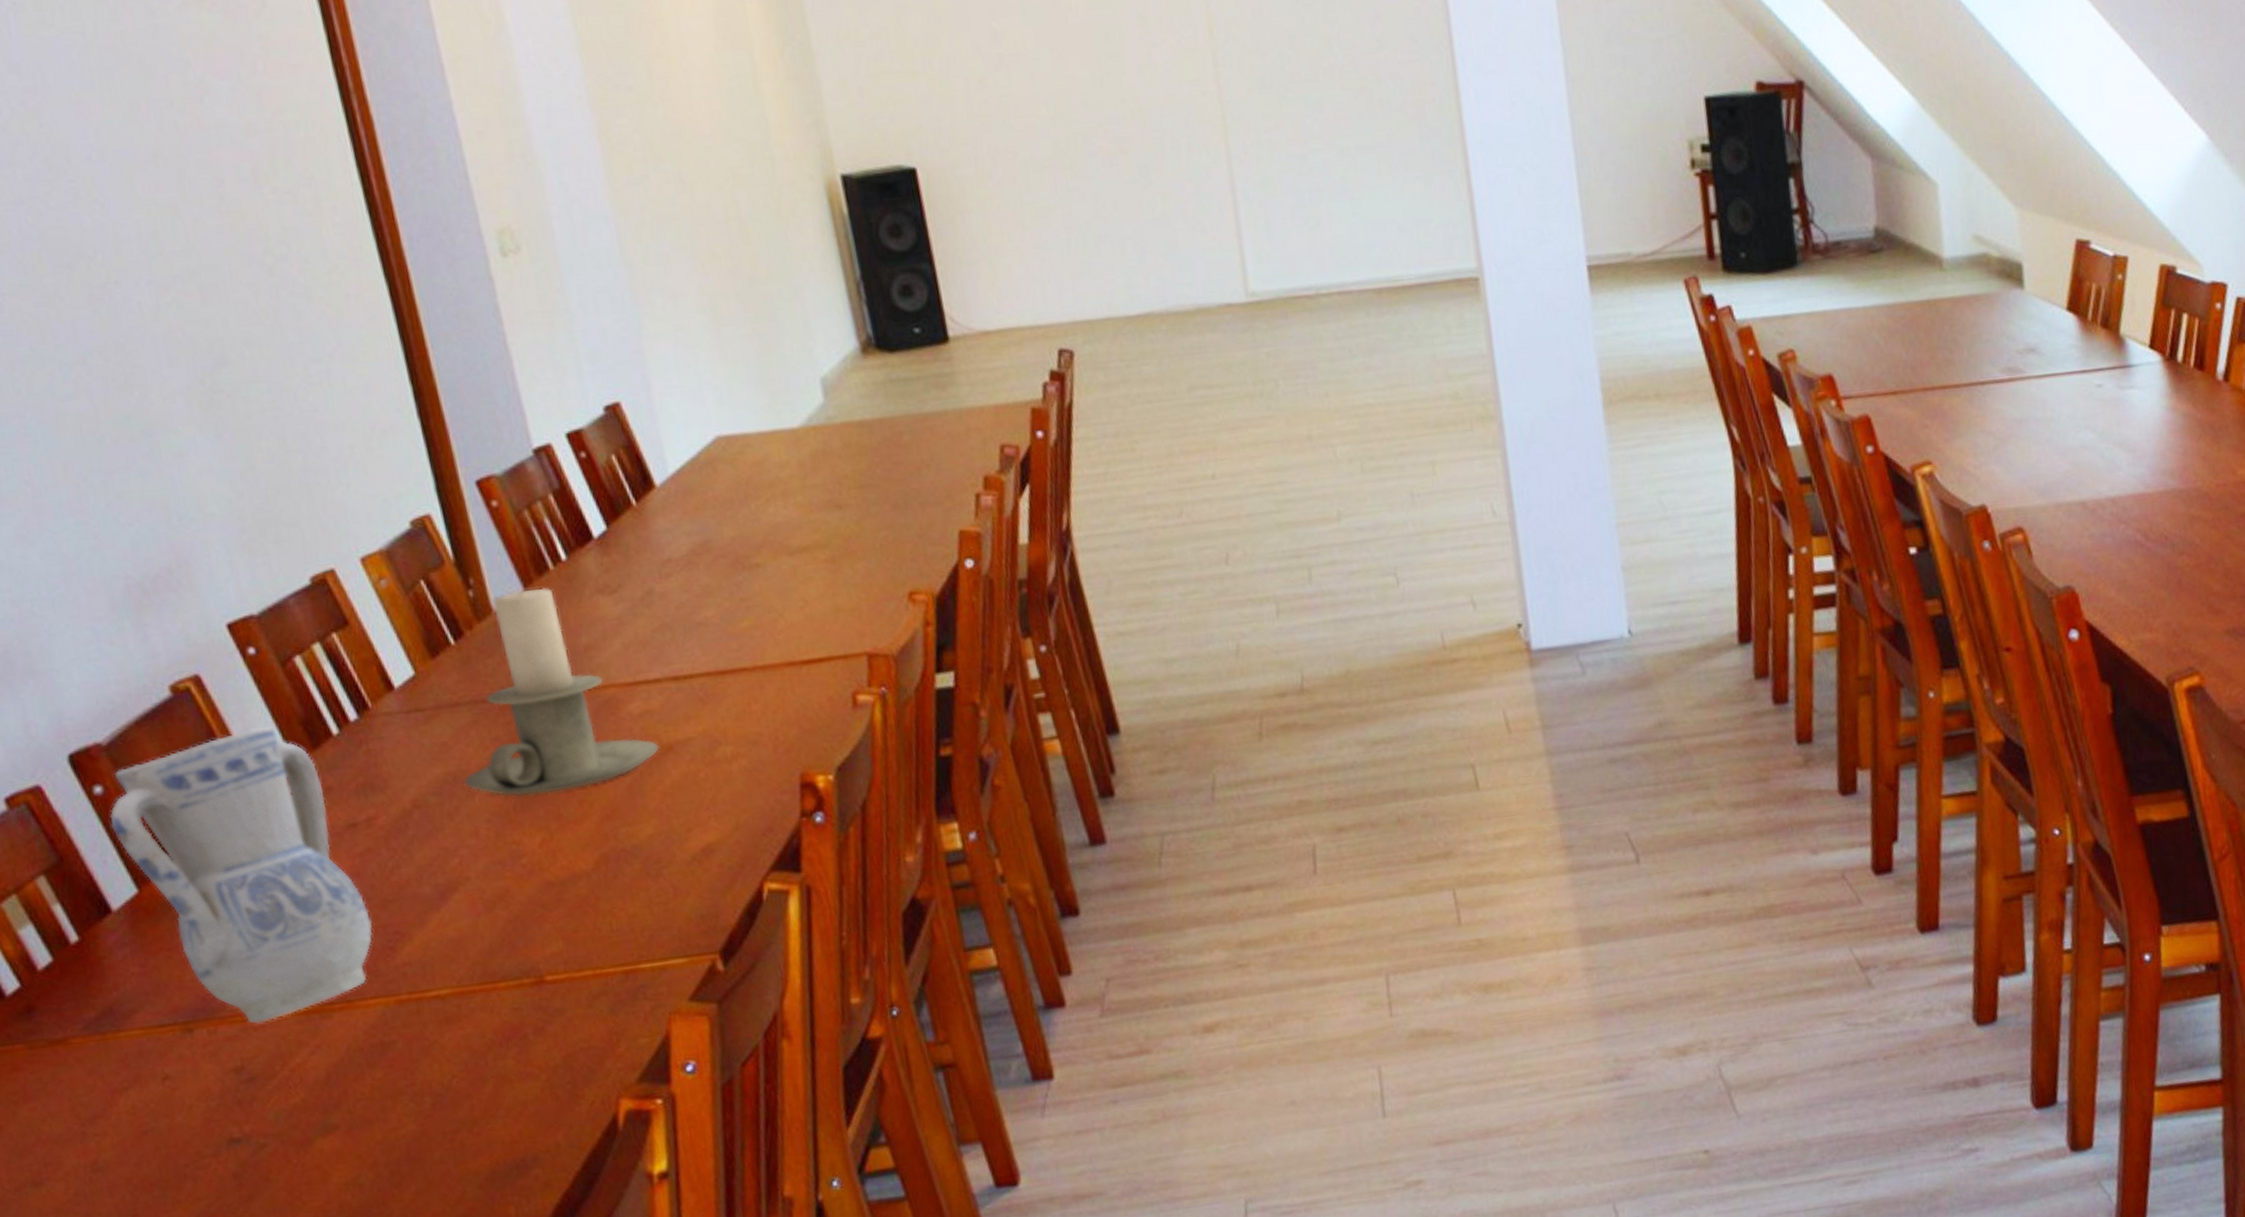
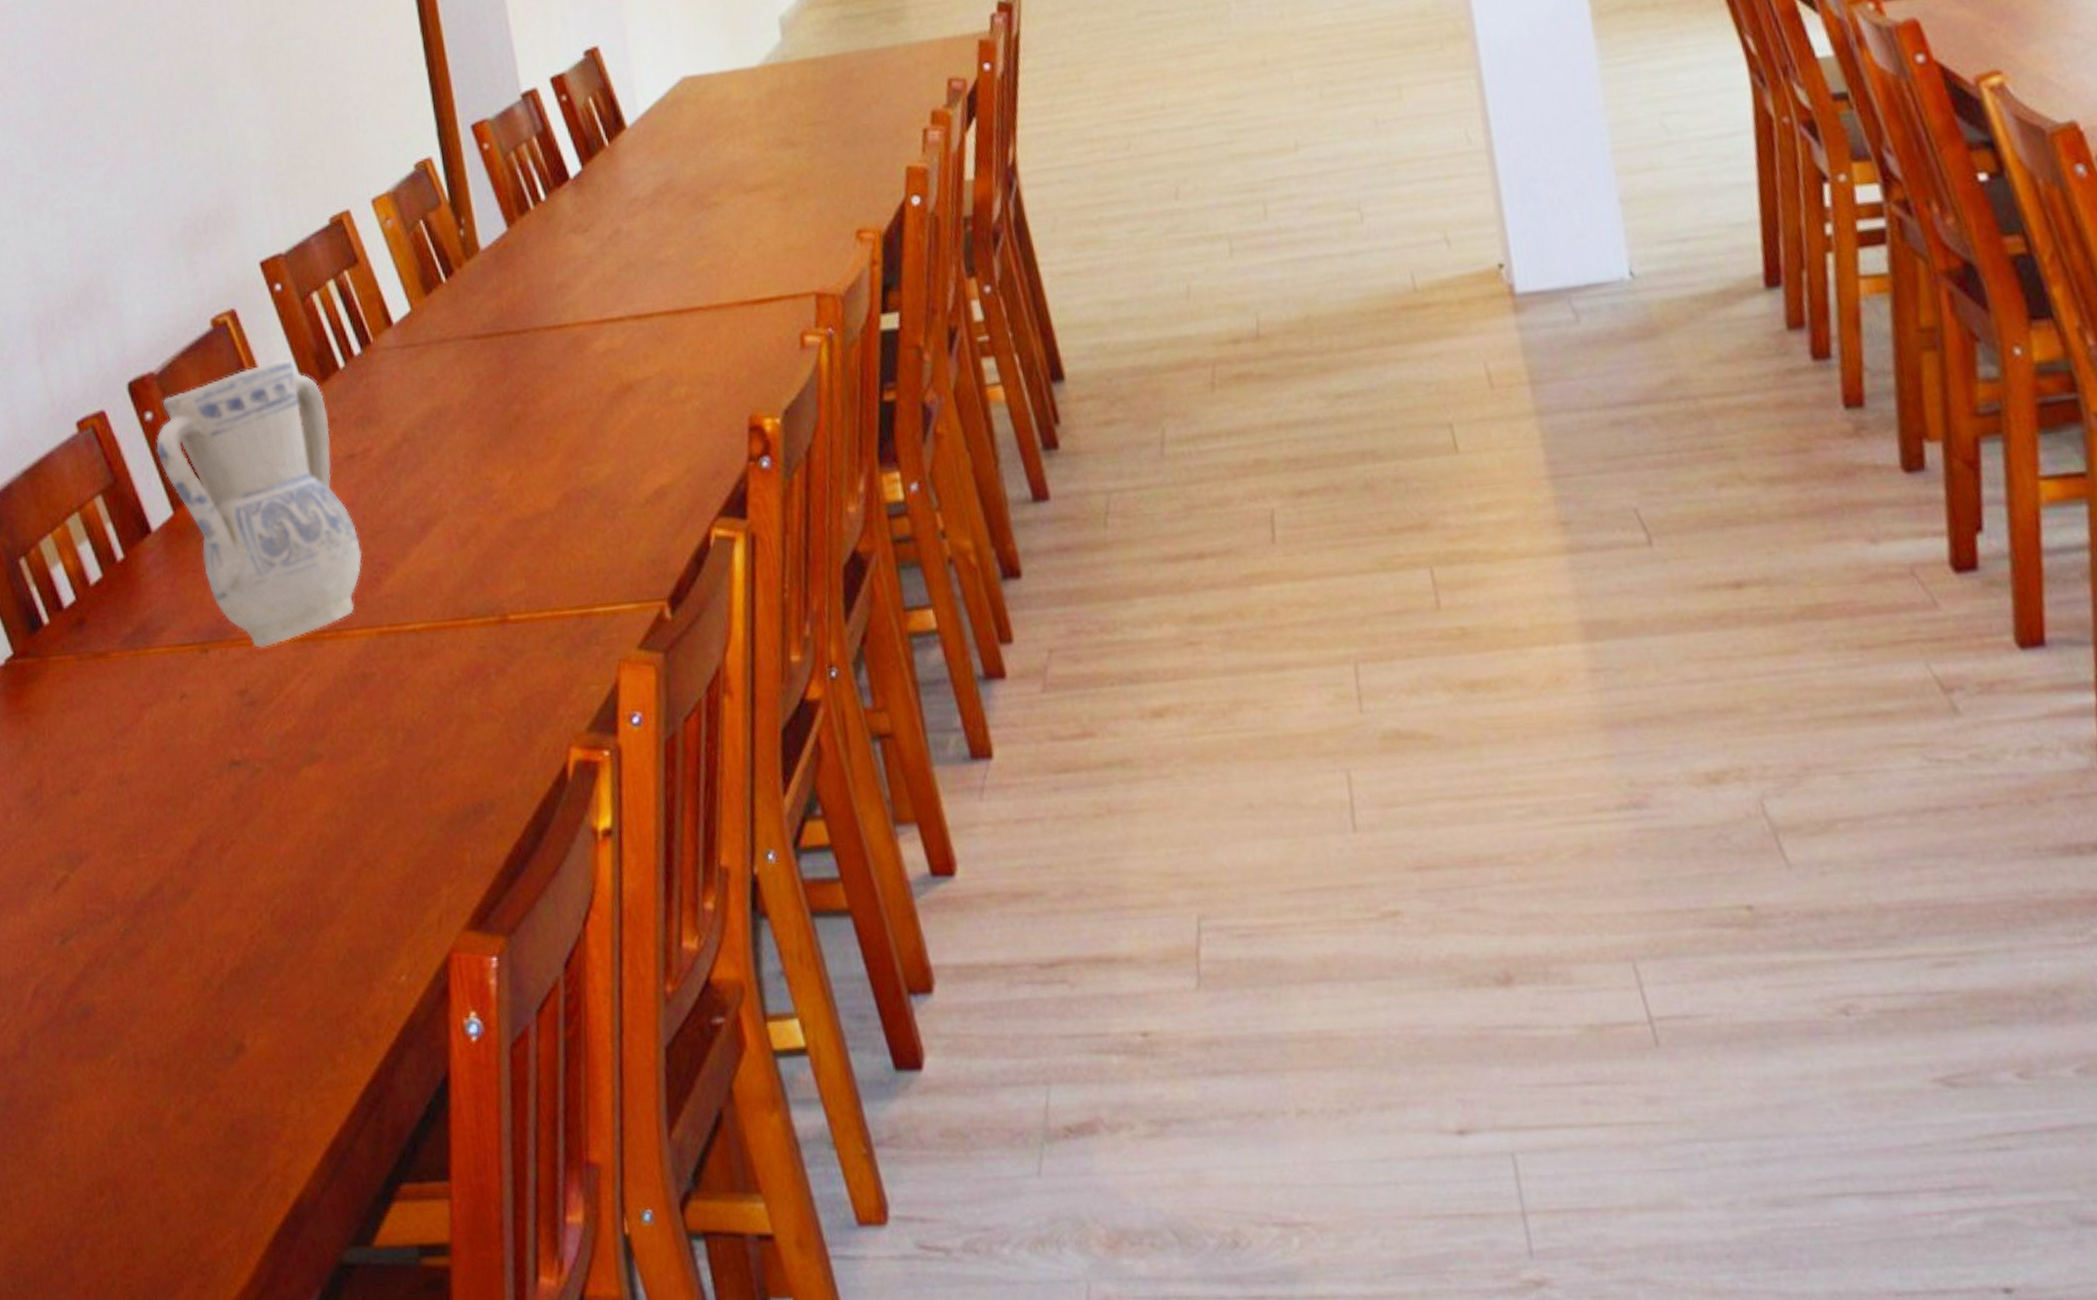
candle holder: present [463,587,660,797] -> none [446,226,621,433]

